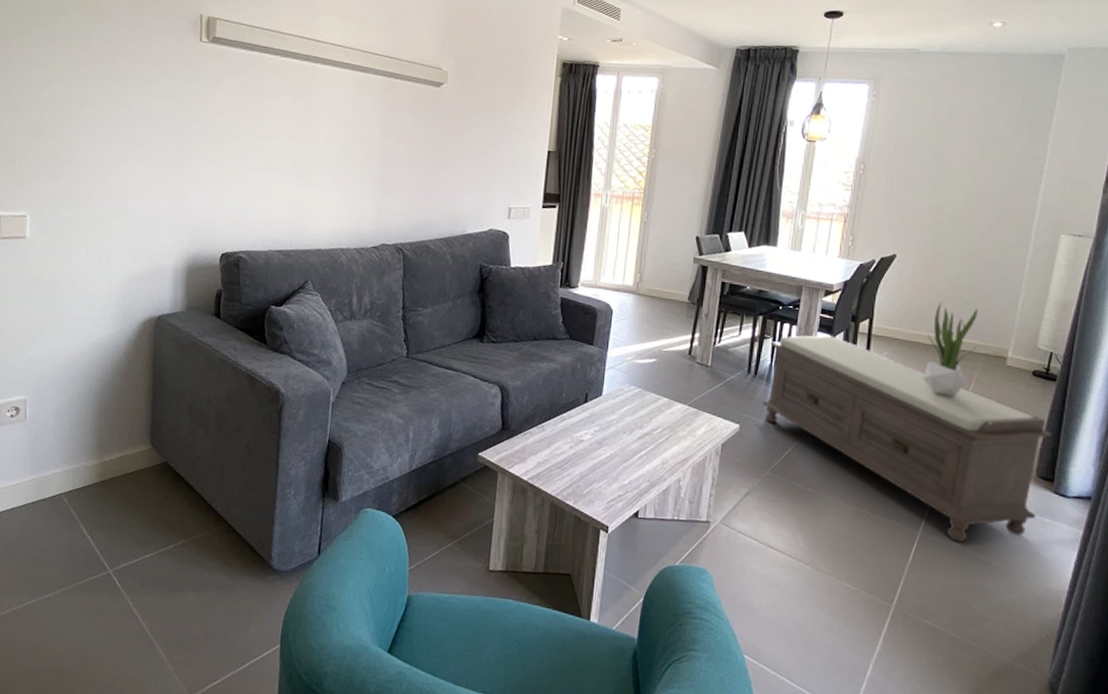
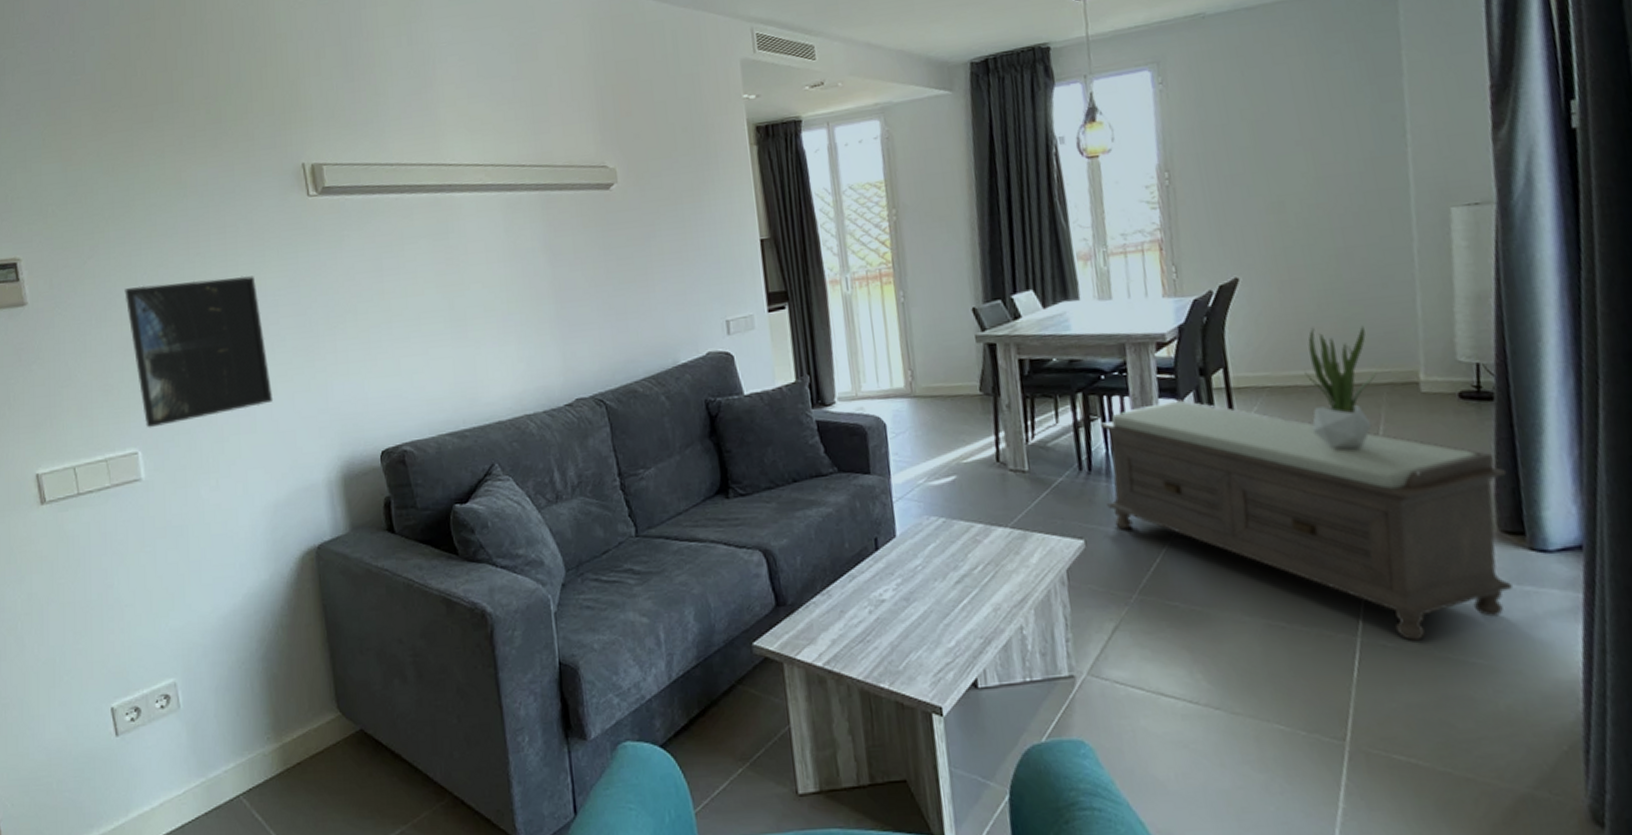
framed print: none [36,84,146,199] -> present [124,276,274,428]

